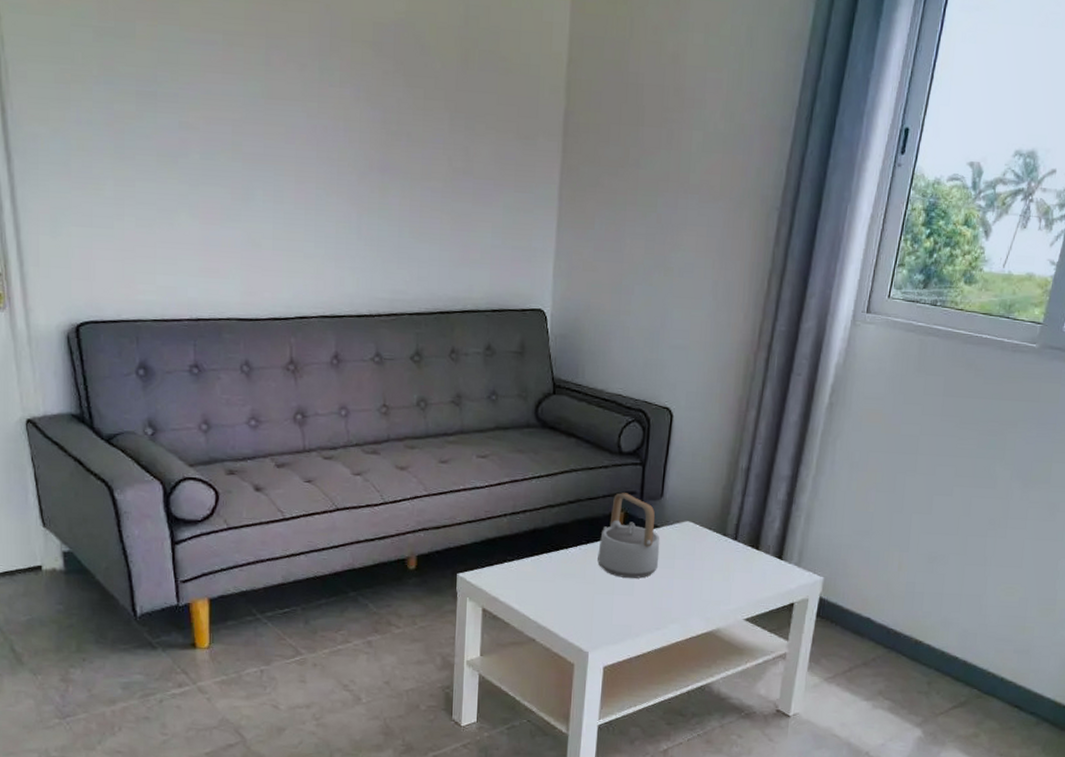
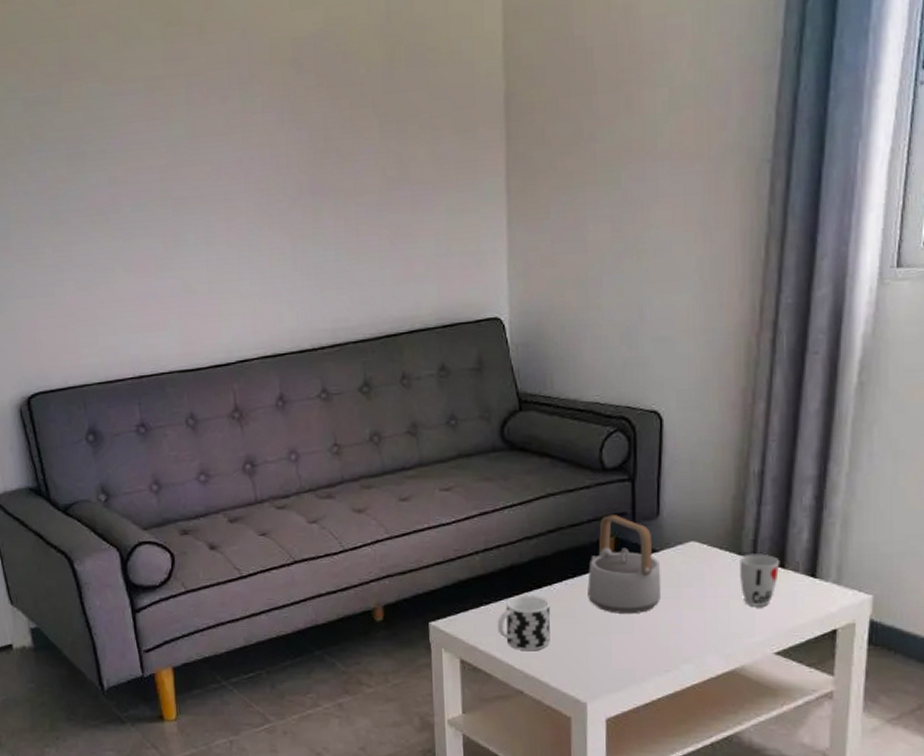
cup: none [517,556,565,605] -> present [497,595,551,651]
cup: none [723,536,756,580] -> present [740,554,780,606]

